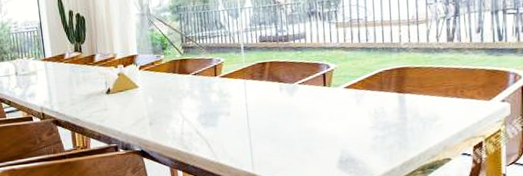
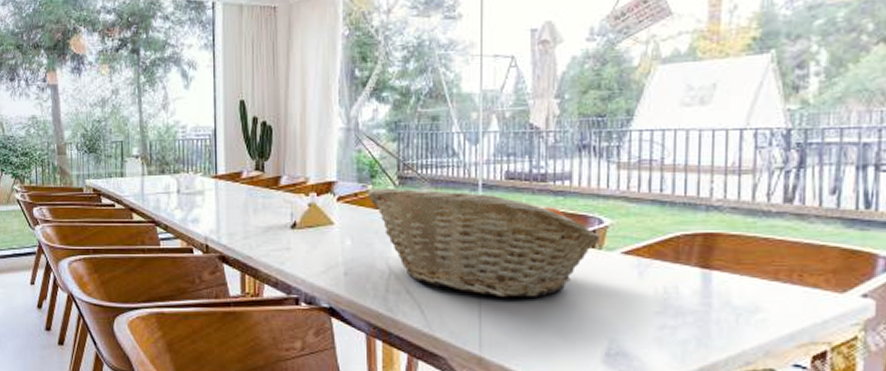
fruit basket: none [161,54,330,129] -> present [367,188,601,298]

